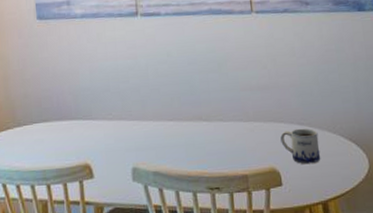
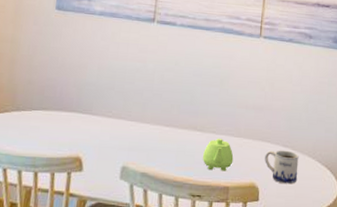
teapot: none [213,125,247,160] -> present [202,138,234,171]

